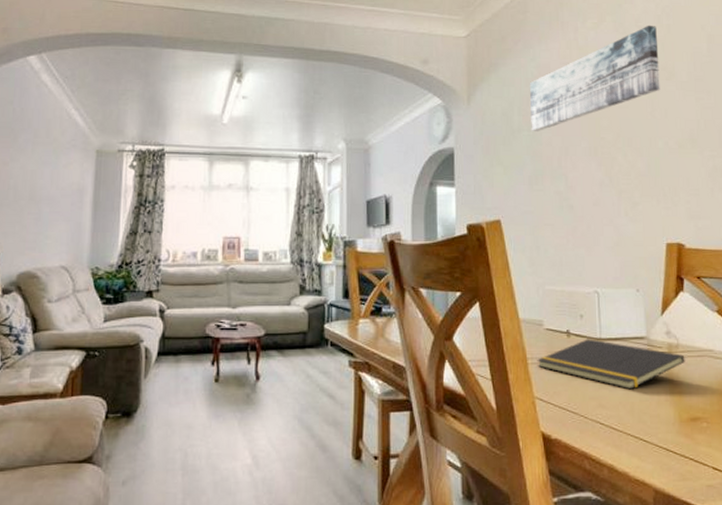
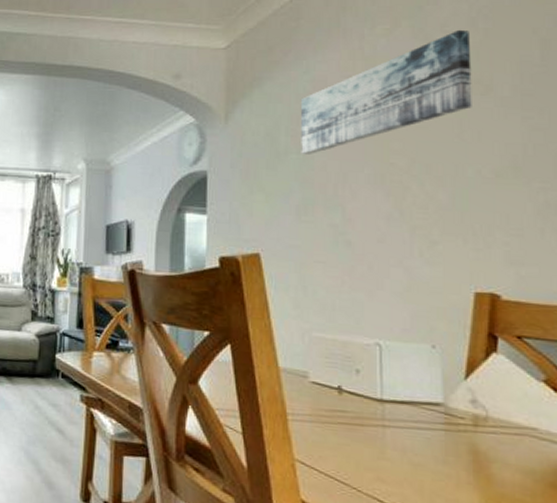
notepad: present [537,339,685,390] -> none [299,398,497,465]

